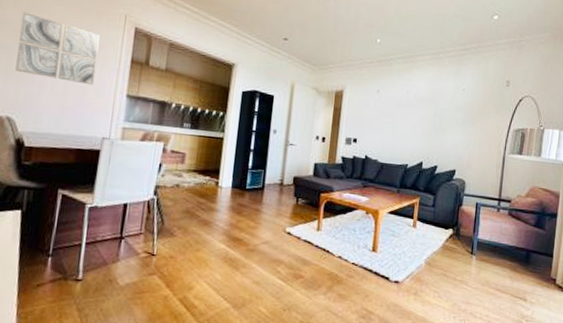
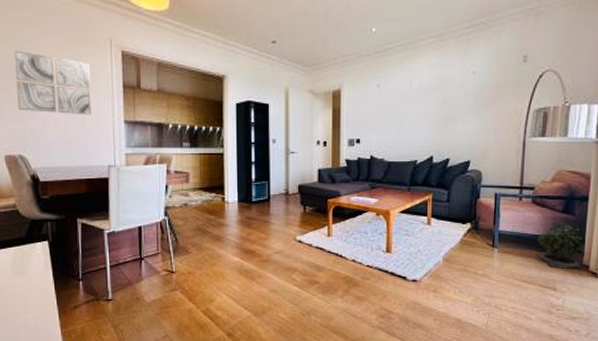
potted plant: none [511,234,554,282] -> present [537,222,586,269]

